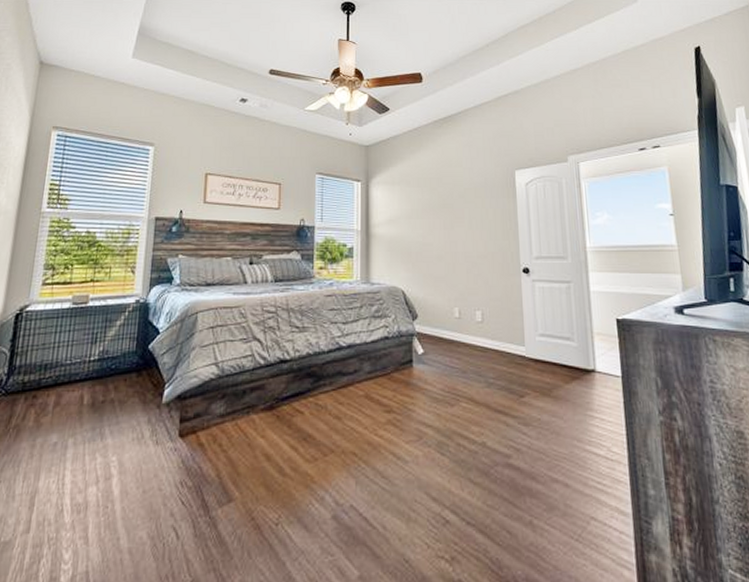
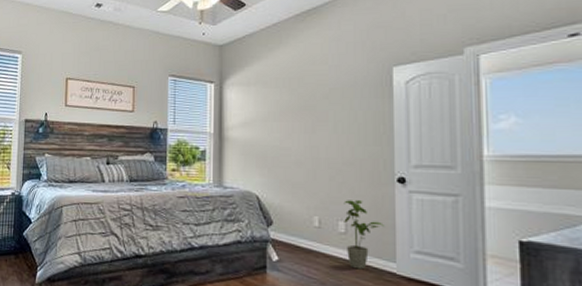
house plant: none [479,290,514,355] -> present [344,200,384,270]

